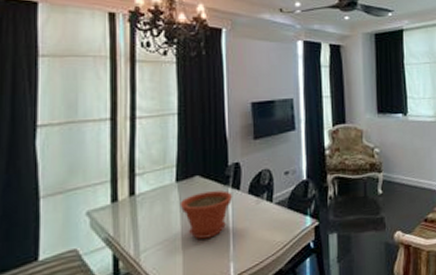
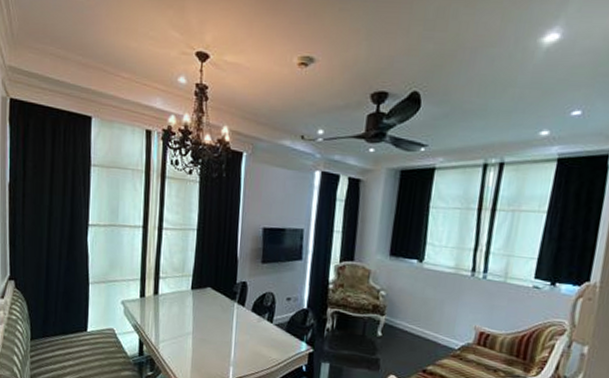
plant pot: present [179,190,233,239] -> none [192,302,238,343]

